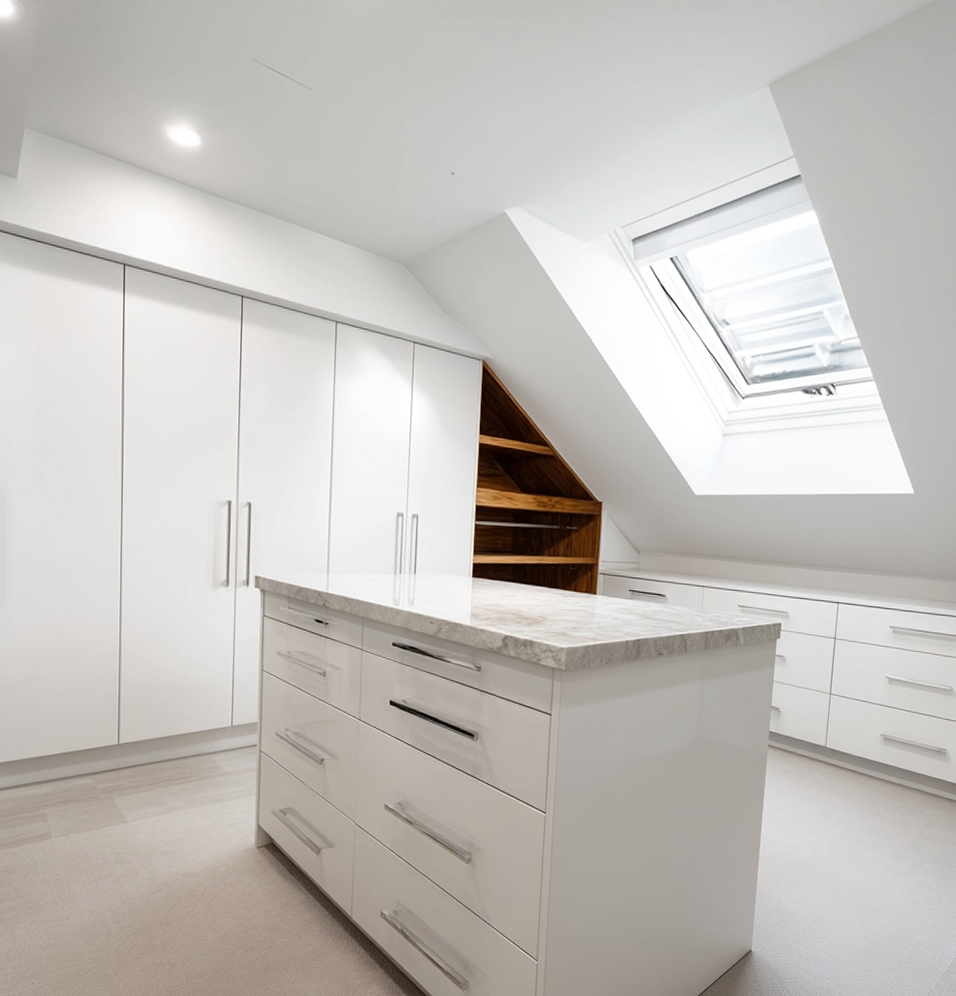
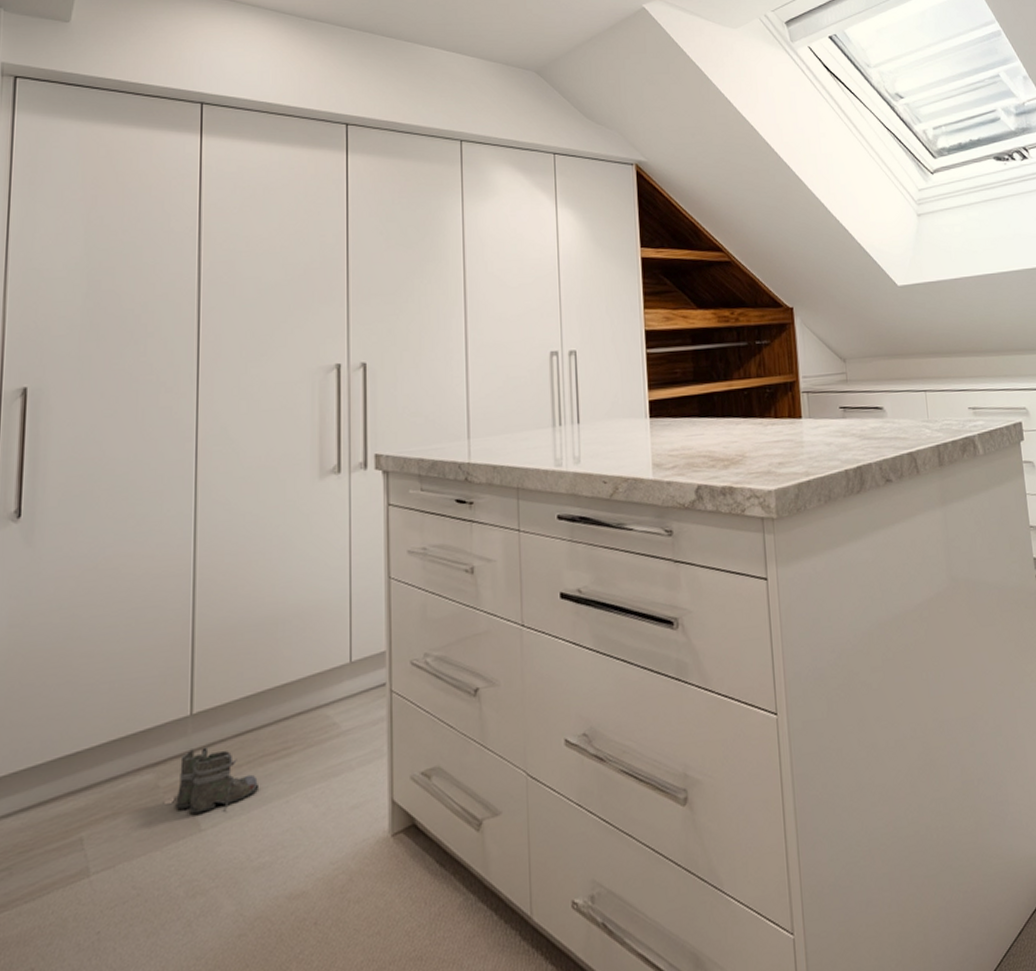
boots: none [108,767,165,812] -> present [175,747,258,815]

